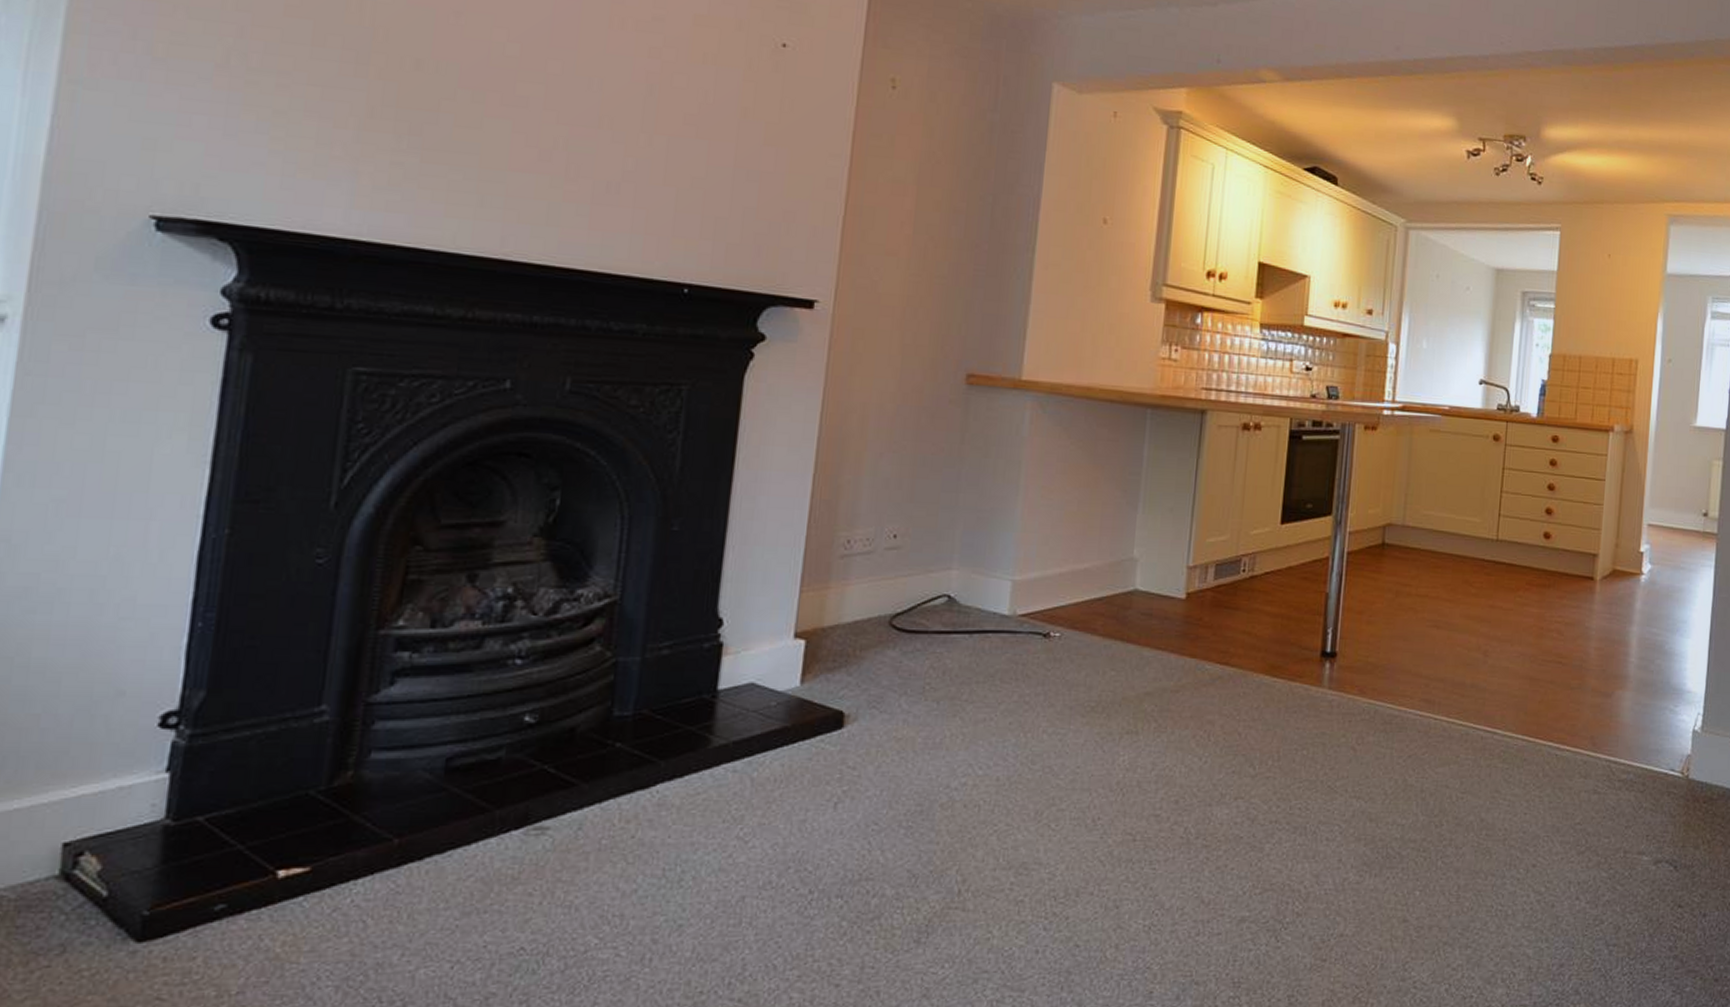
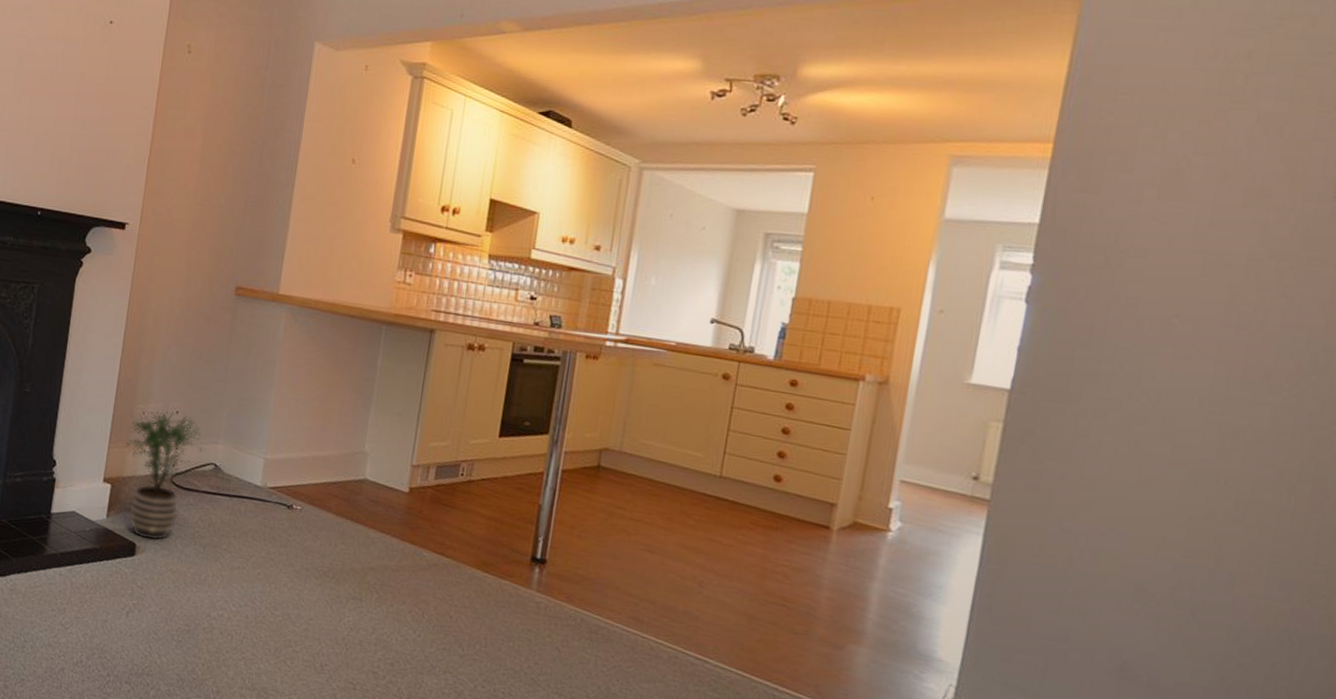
potted plant: none [824,536,935,705] -> present [125,411,205,541]

